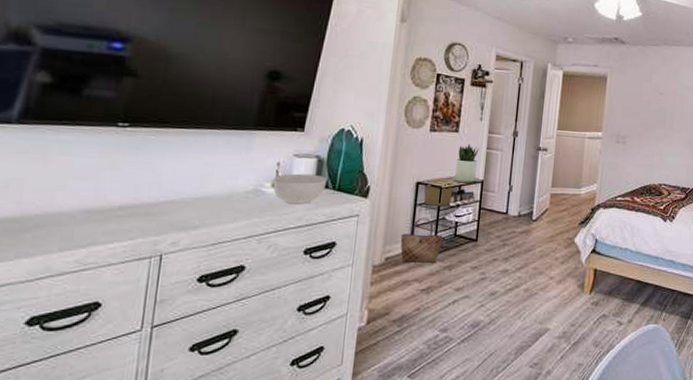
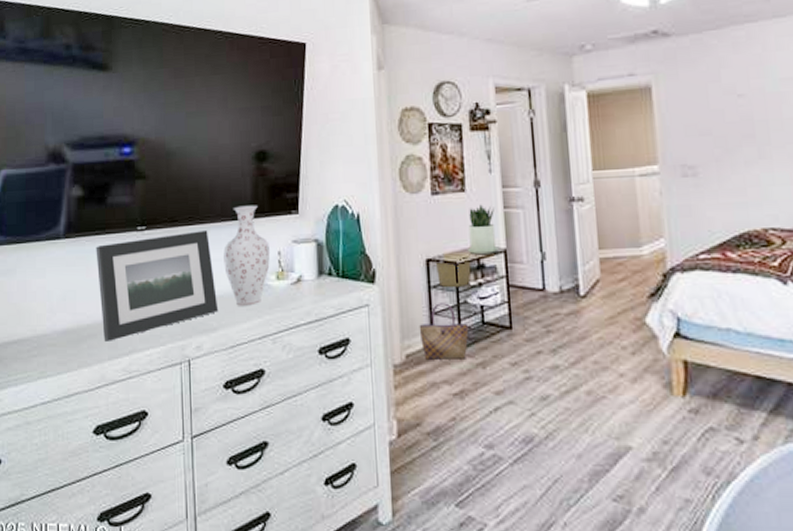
picture frame: none [55,134,204,234] -> present [96,229,219,343]
vase: none [216,117,270,209] -> present [223,205,271,307]
bowl: present [273,173,328,205] -> none [277,261,330,297]

